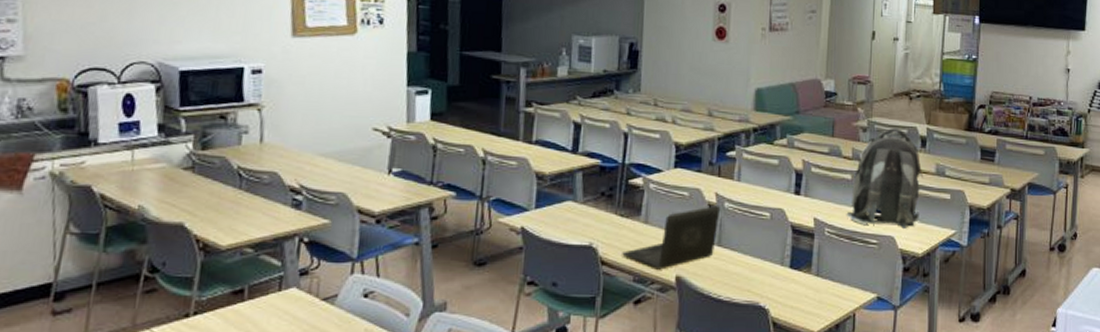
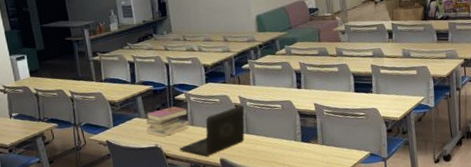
books: none [581,193,642,234] -> present [146,106,189,138]
backpack: present [846,127,924,229] -> none [338,26,394,104]

